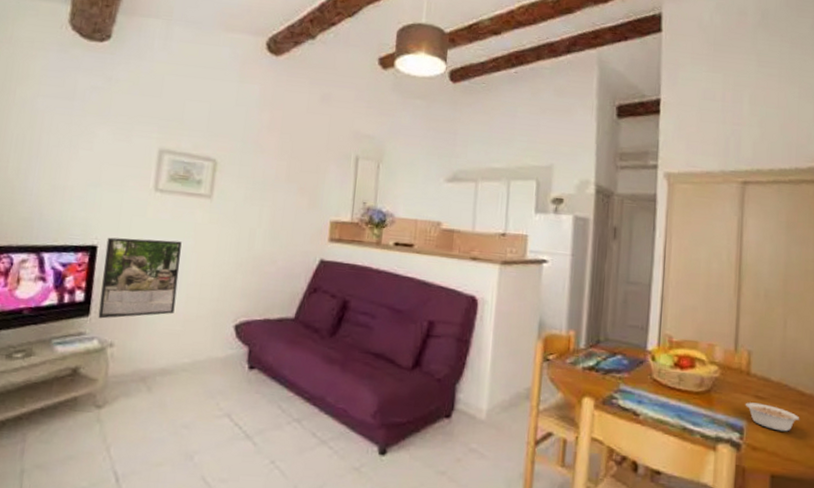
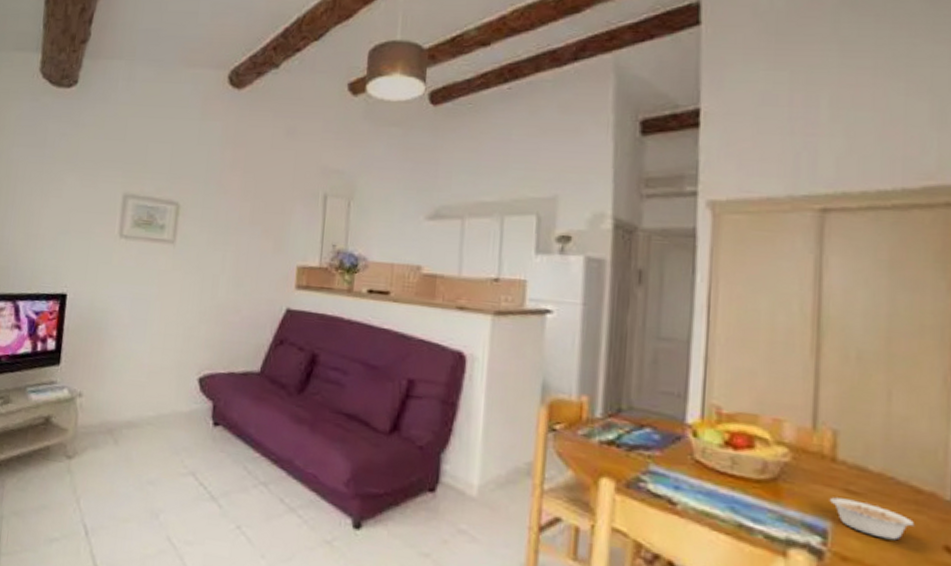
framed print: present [98,237,182,319] -> none [68,285,146,368]

